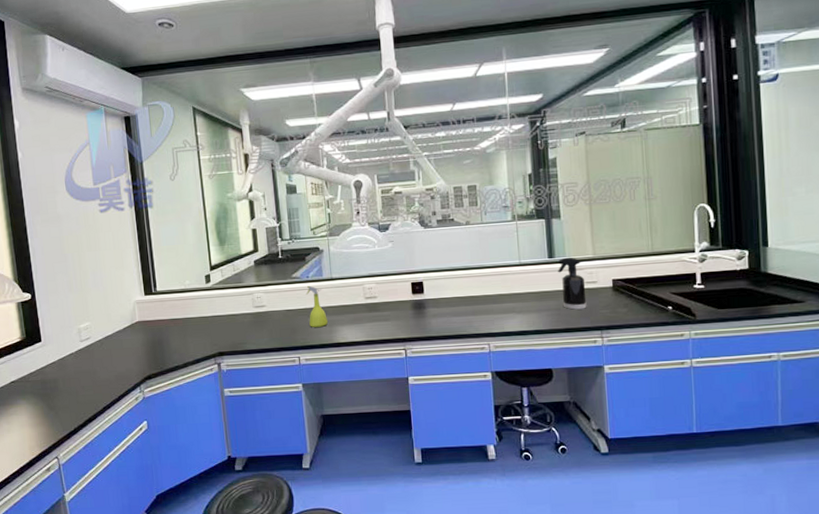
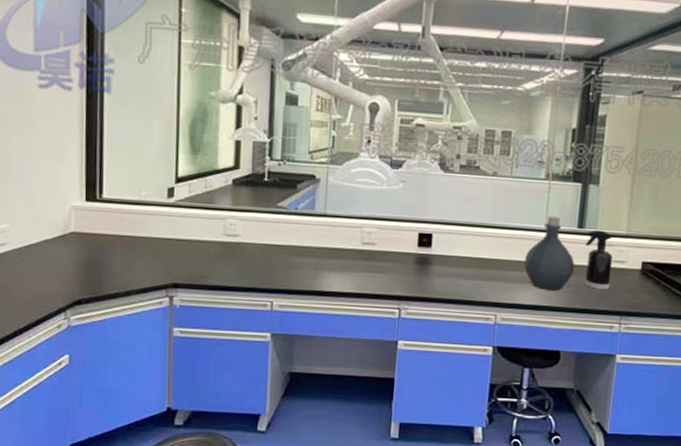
spray bottle: present [306,285,328,327] -> none [290,218,313,270]
flask: none [506,251,552,316] -> present [524,215,575,291]

